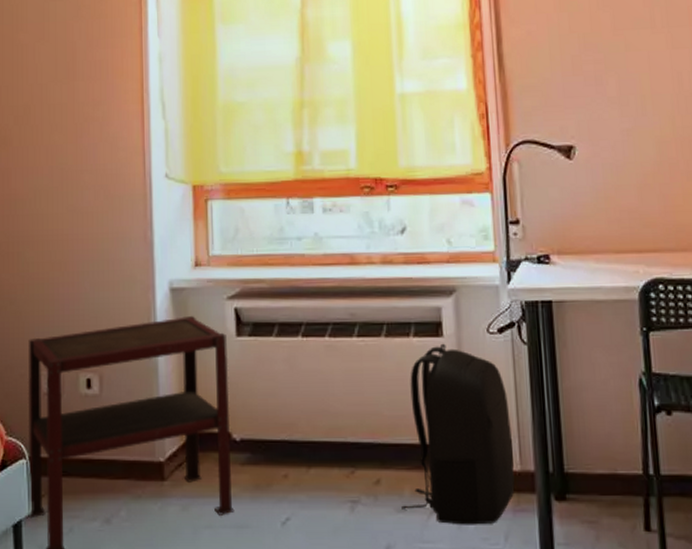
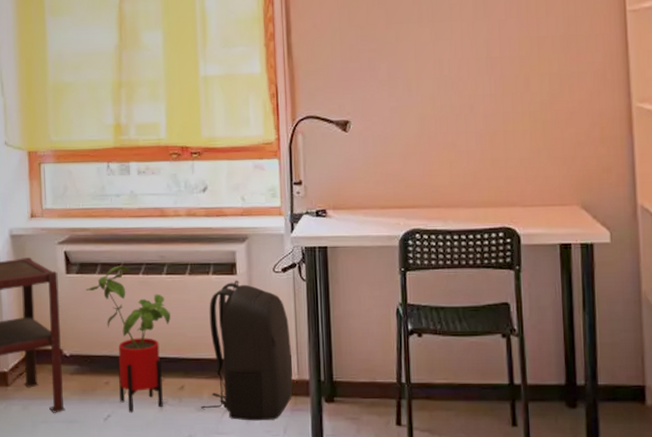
house plant: none [260,325,363,515] -> present [86,265,170,413]

